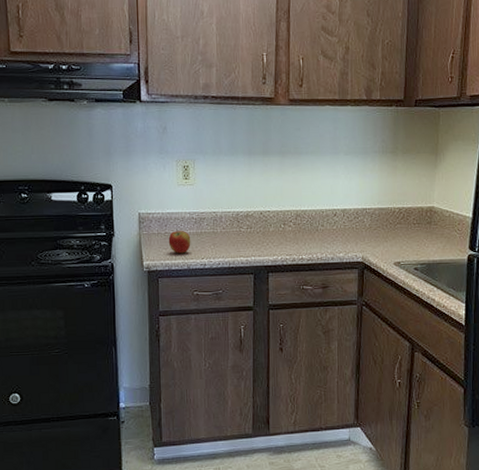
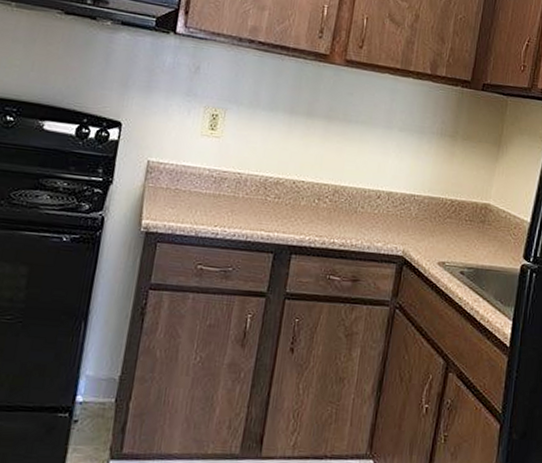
apple: present [168,229,191,254] -> none [177,186,206,217]

